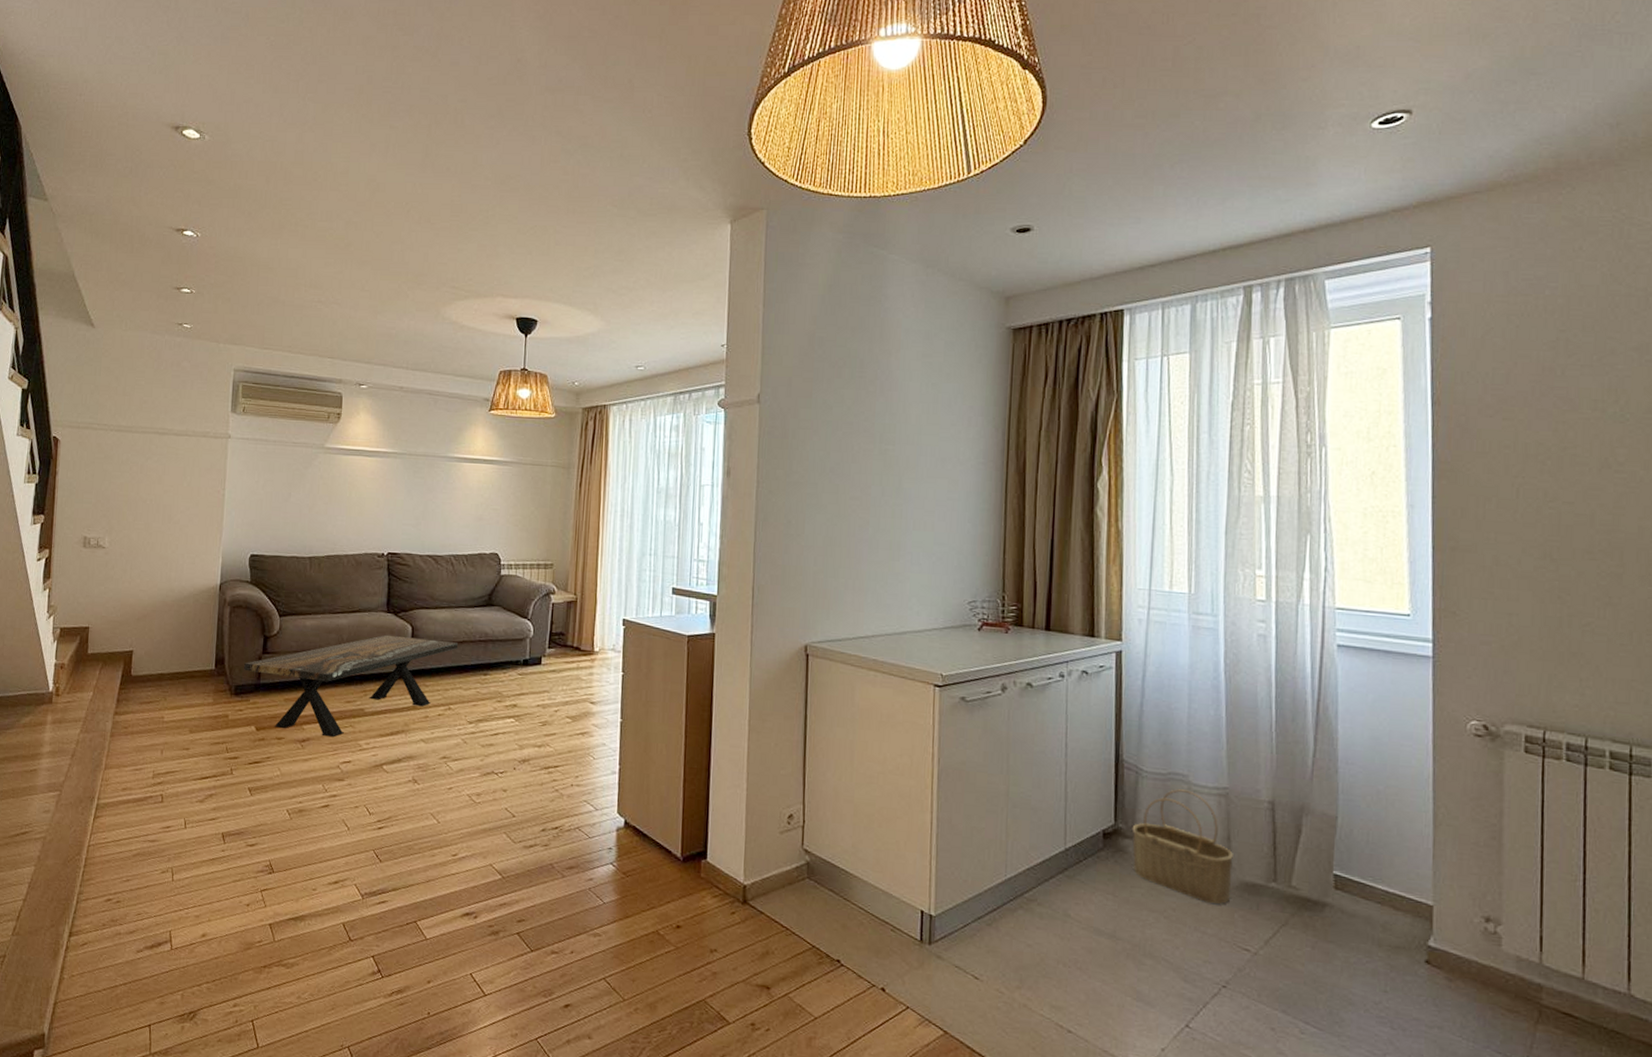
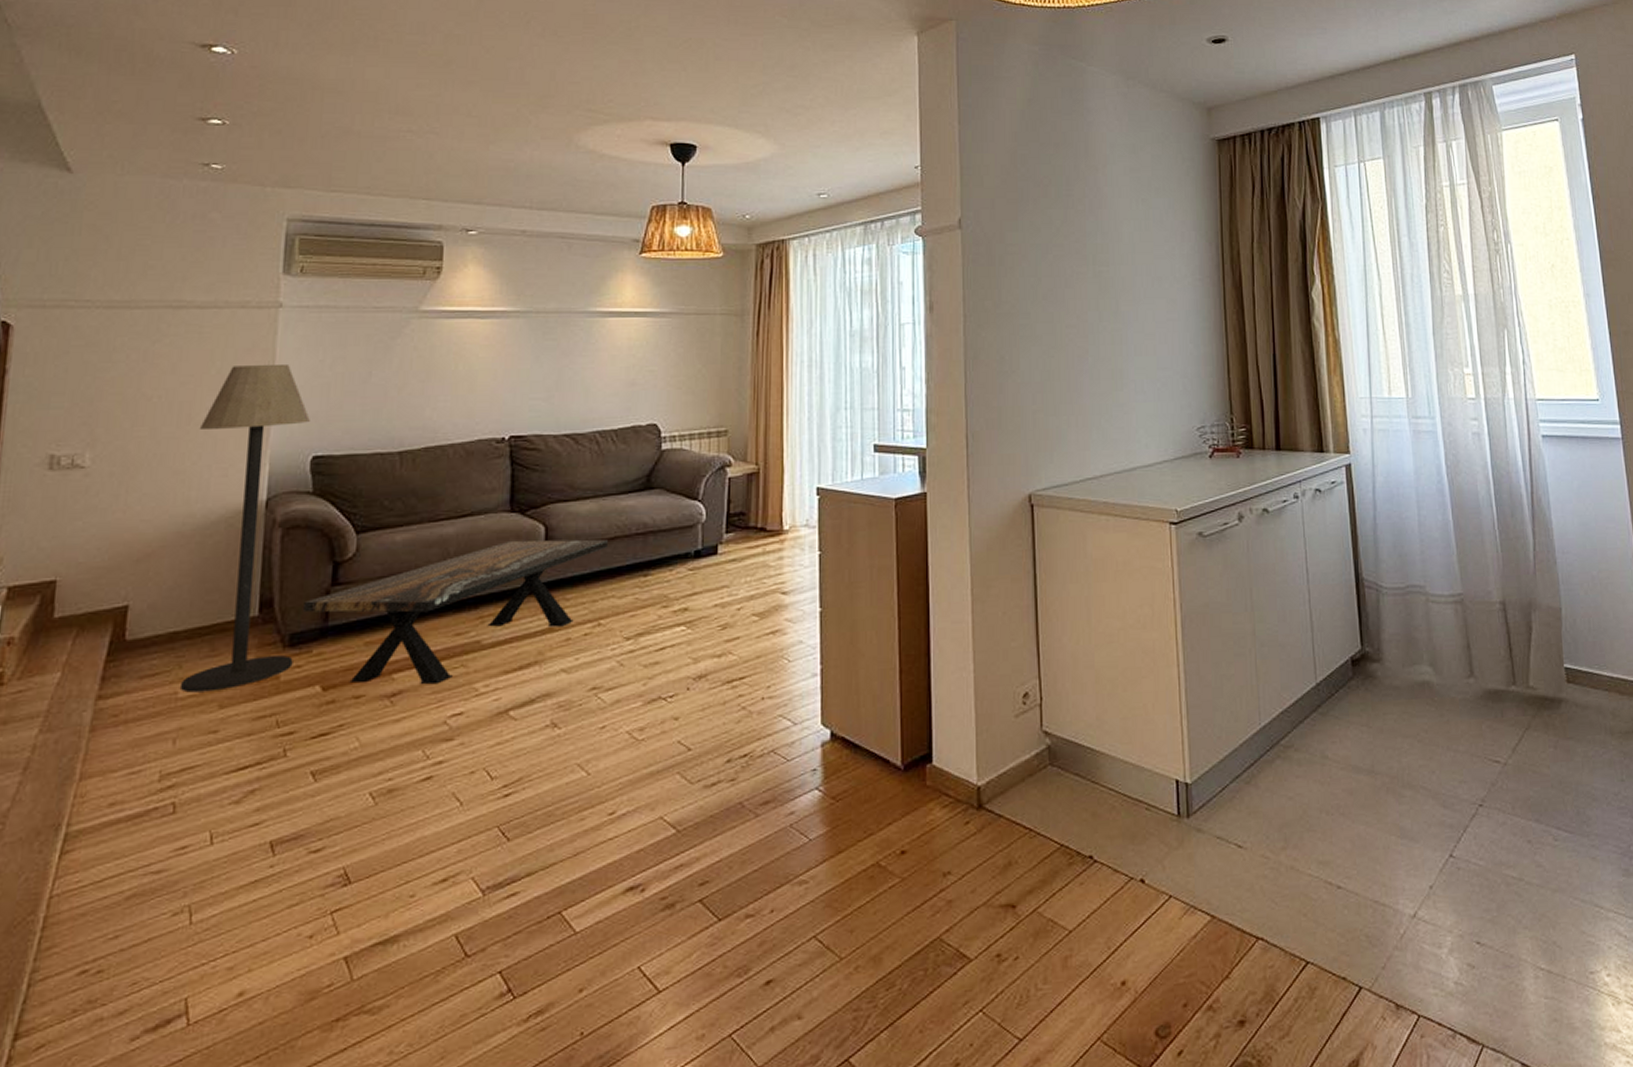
floor lamp: none [166,481,249,720] -> present [181,363,310,693]
wicker basket: present [1131,789,1233,904] -> none [1378,601,1476,718]

